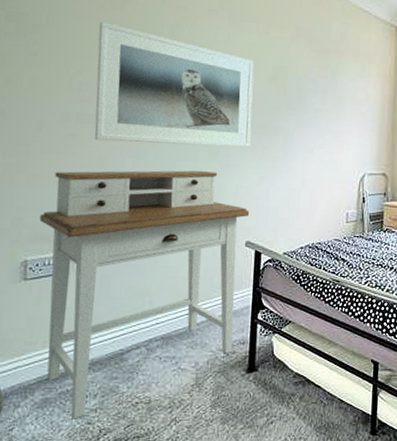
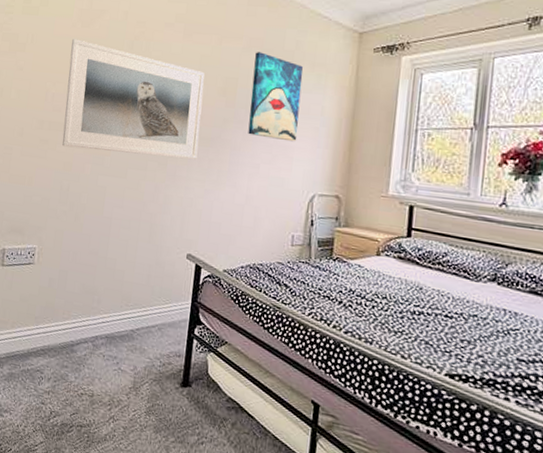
desk: present [39,170,250,419] -> none [13,173,193,397]
wall art: none [300,41,349,127] -> present [248,52,303,142]

